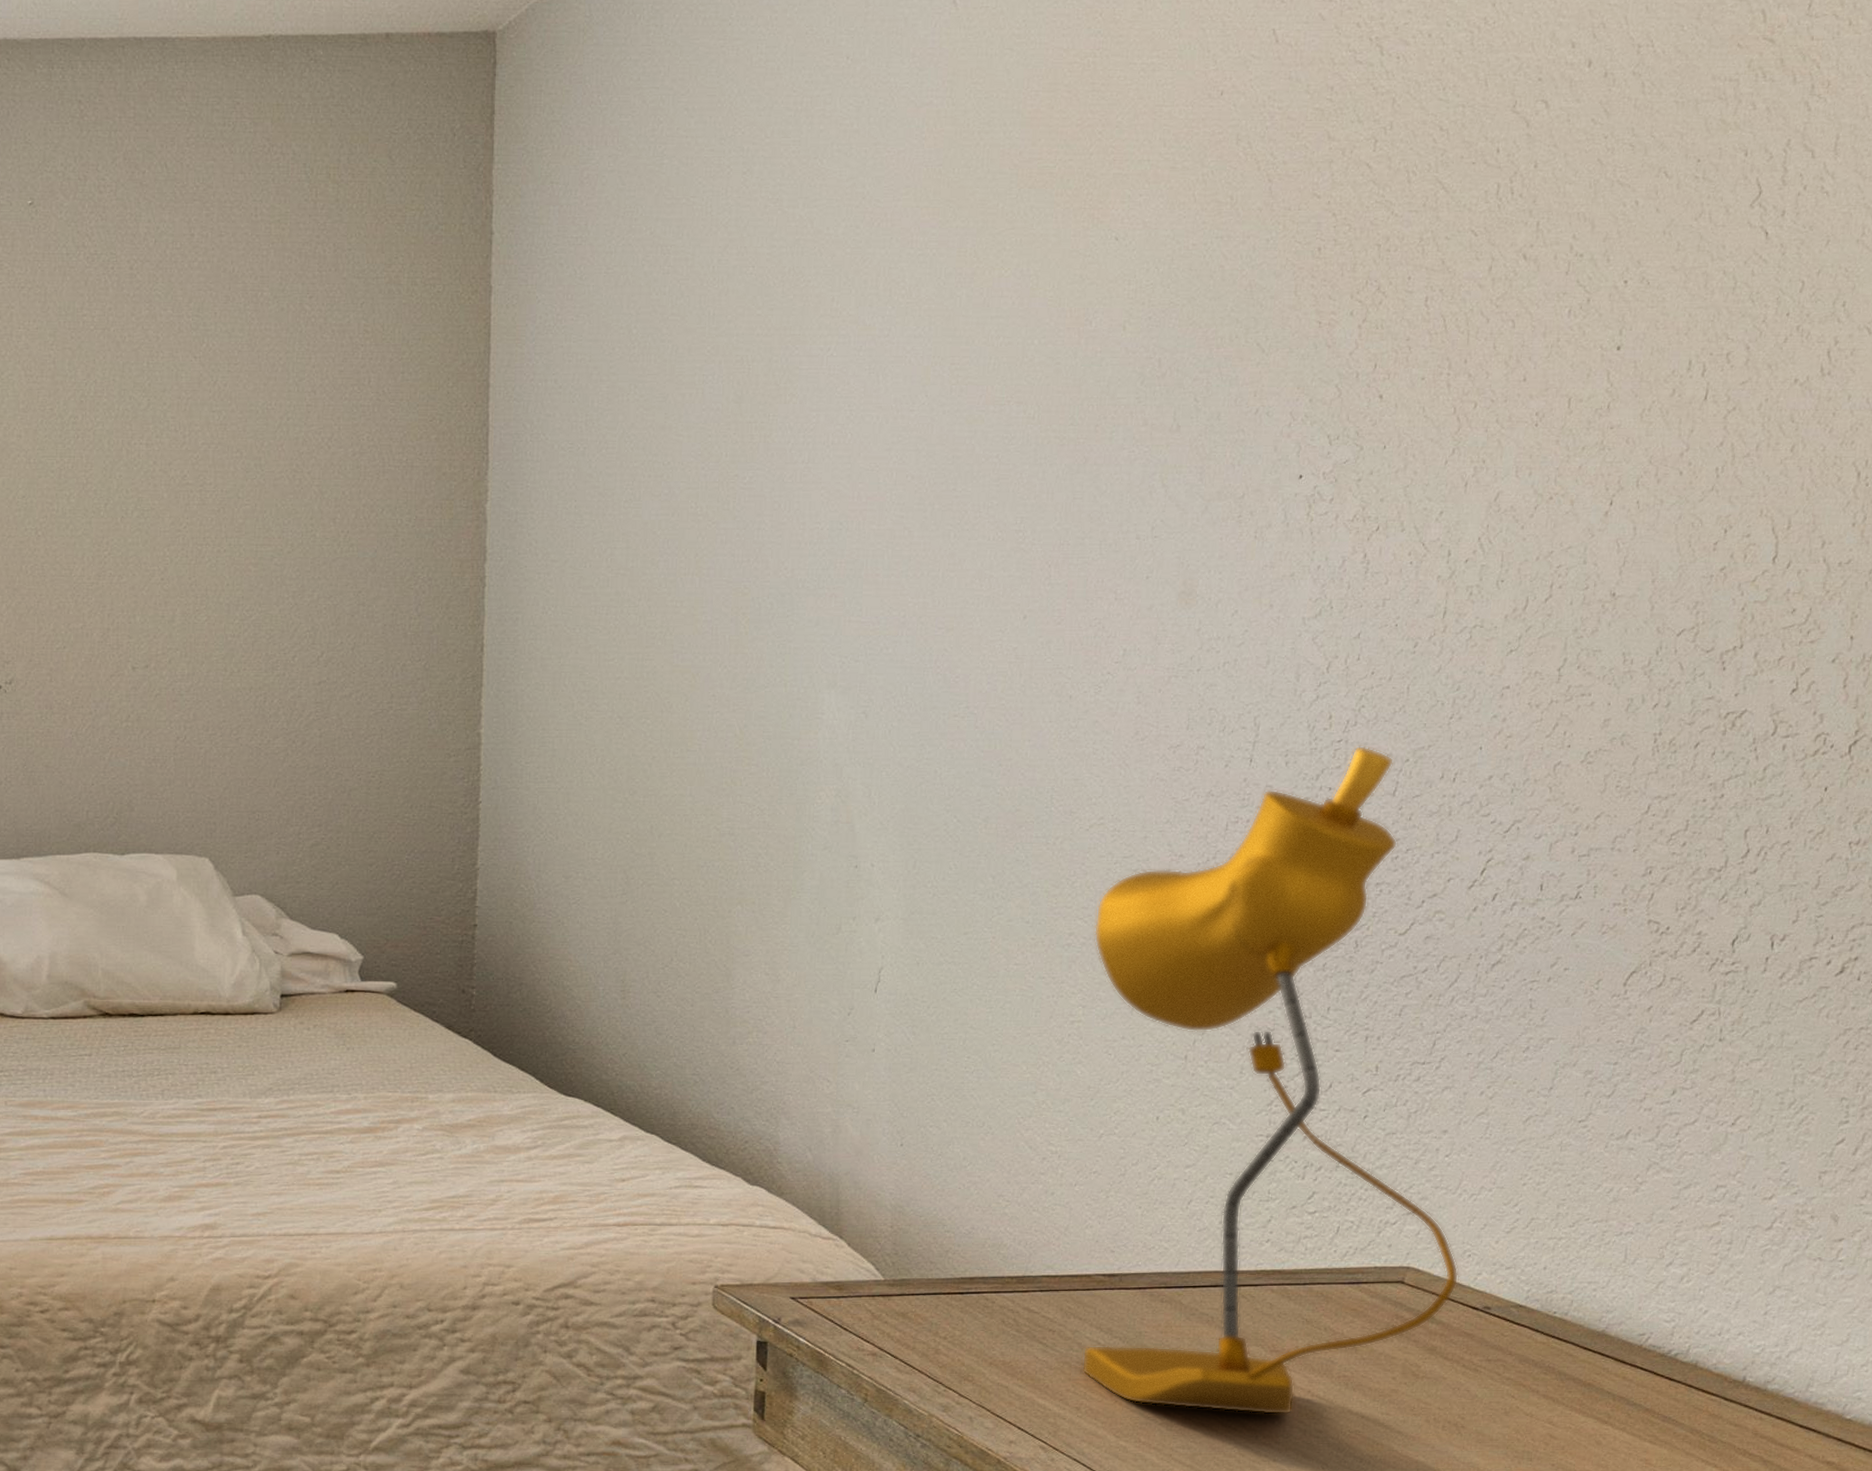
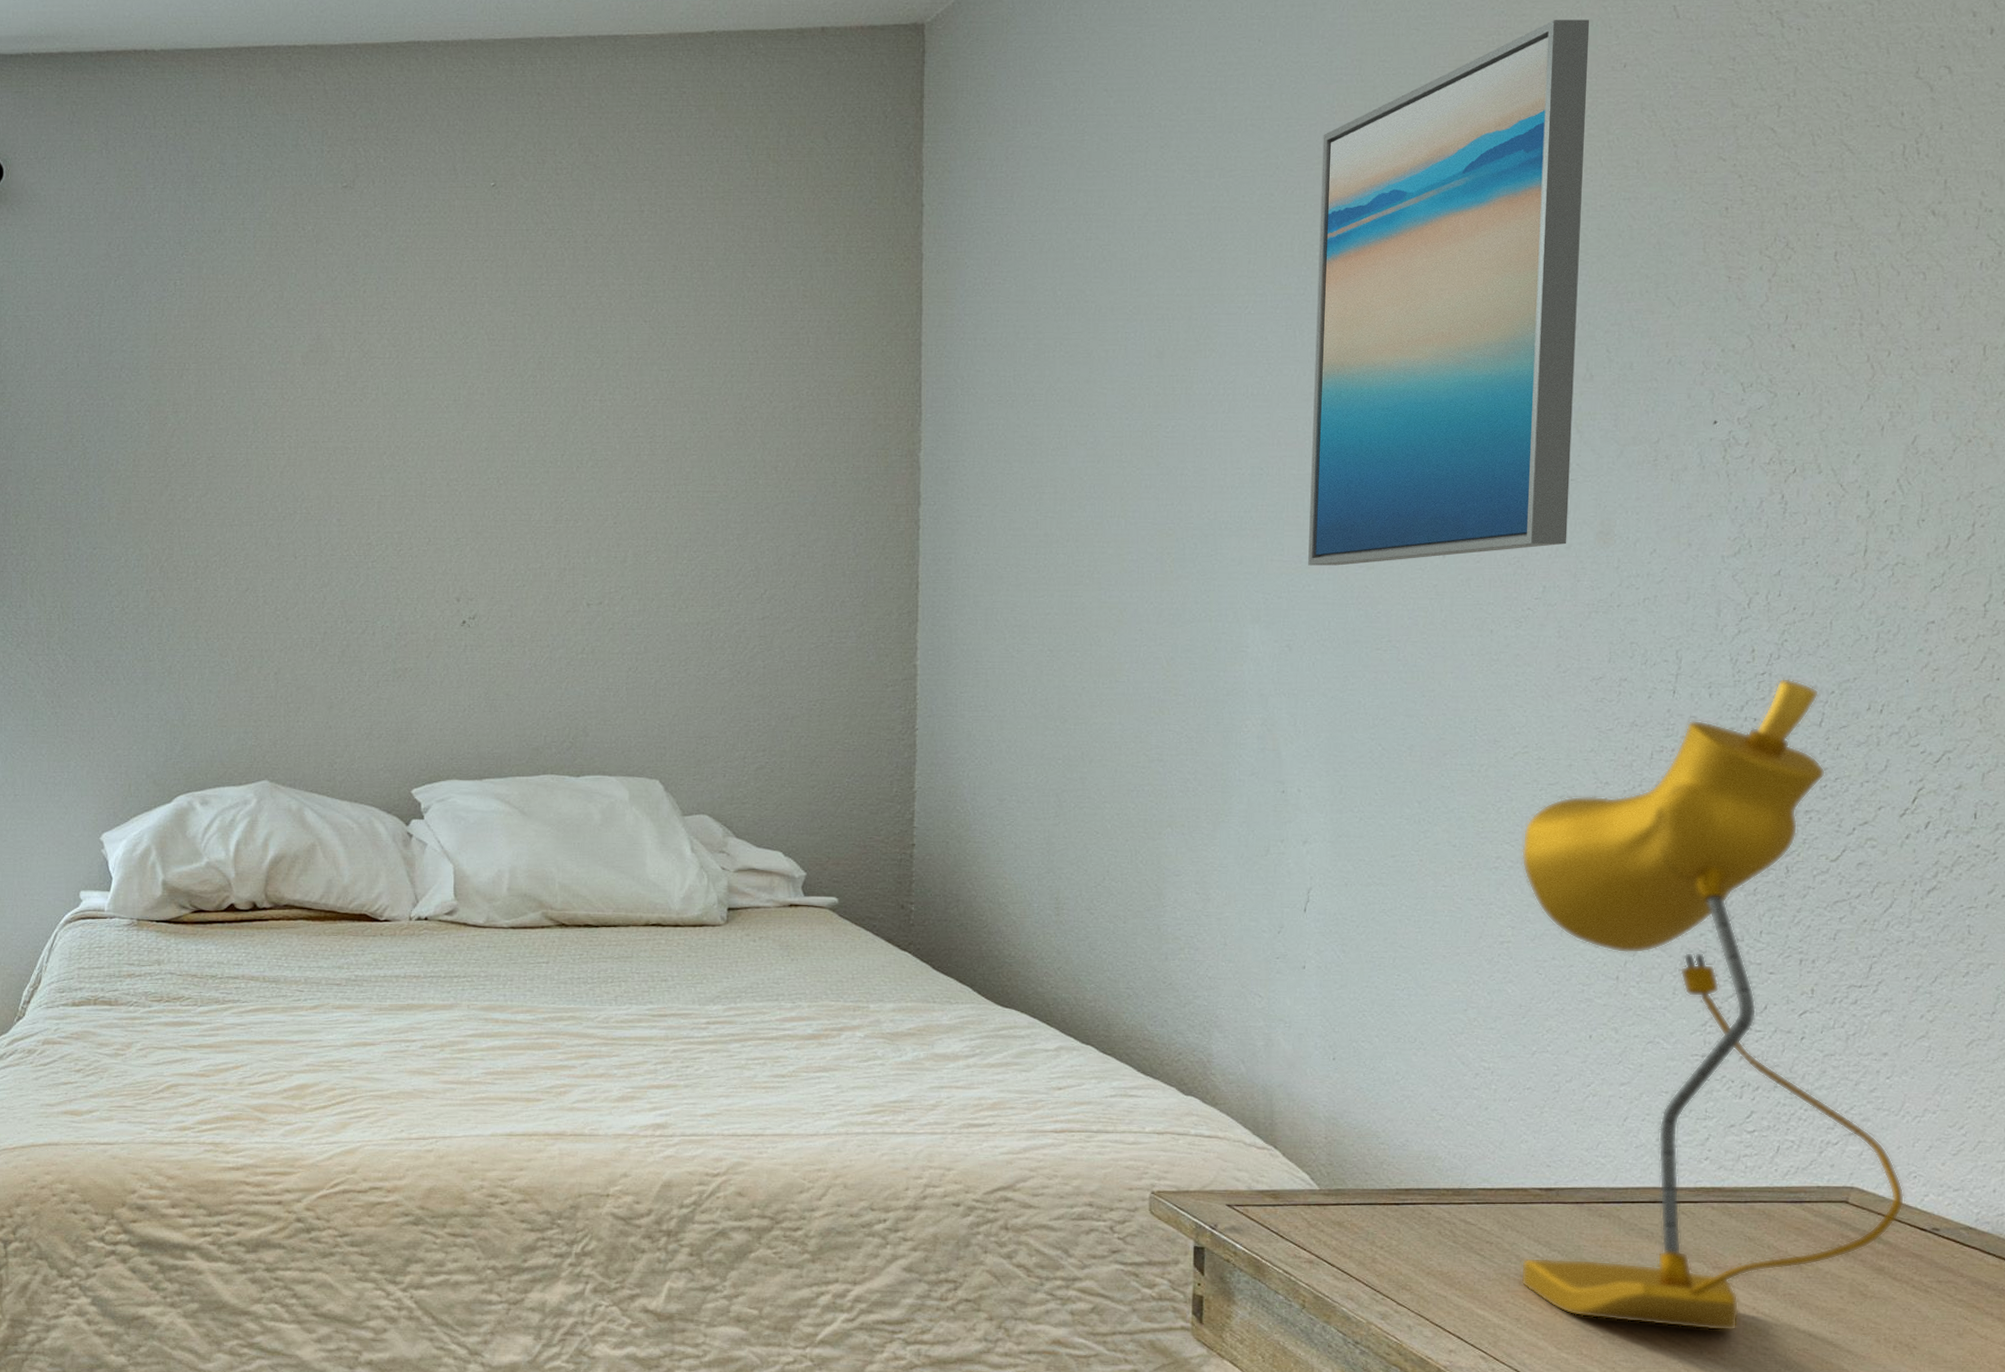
wall art: none [886,42,1188,627] -> present [1308,19,1590,566]

